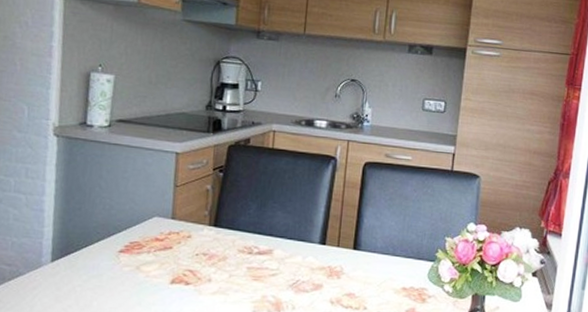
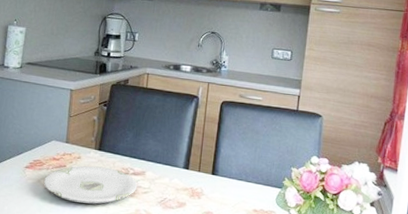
plate: none [144,246,264,292] -> present [44,165,138,204]

